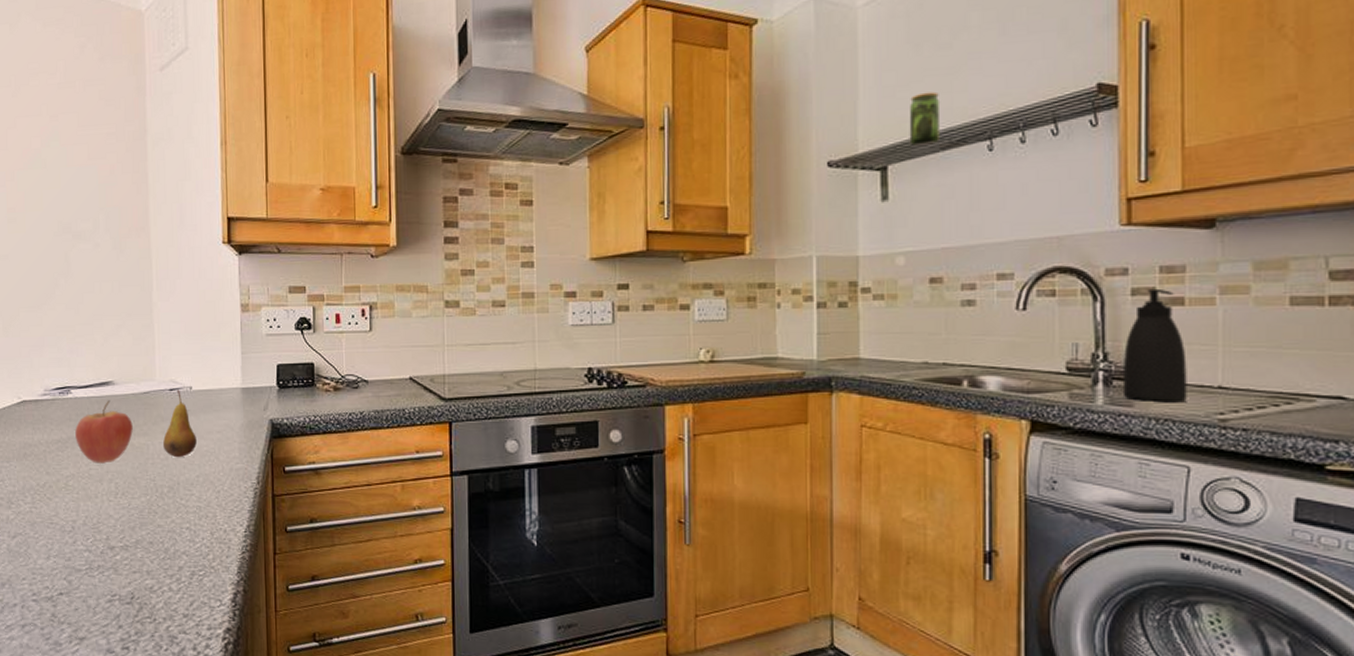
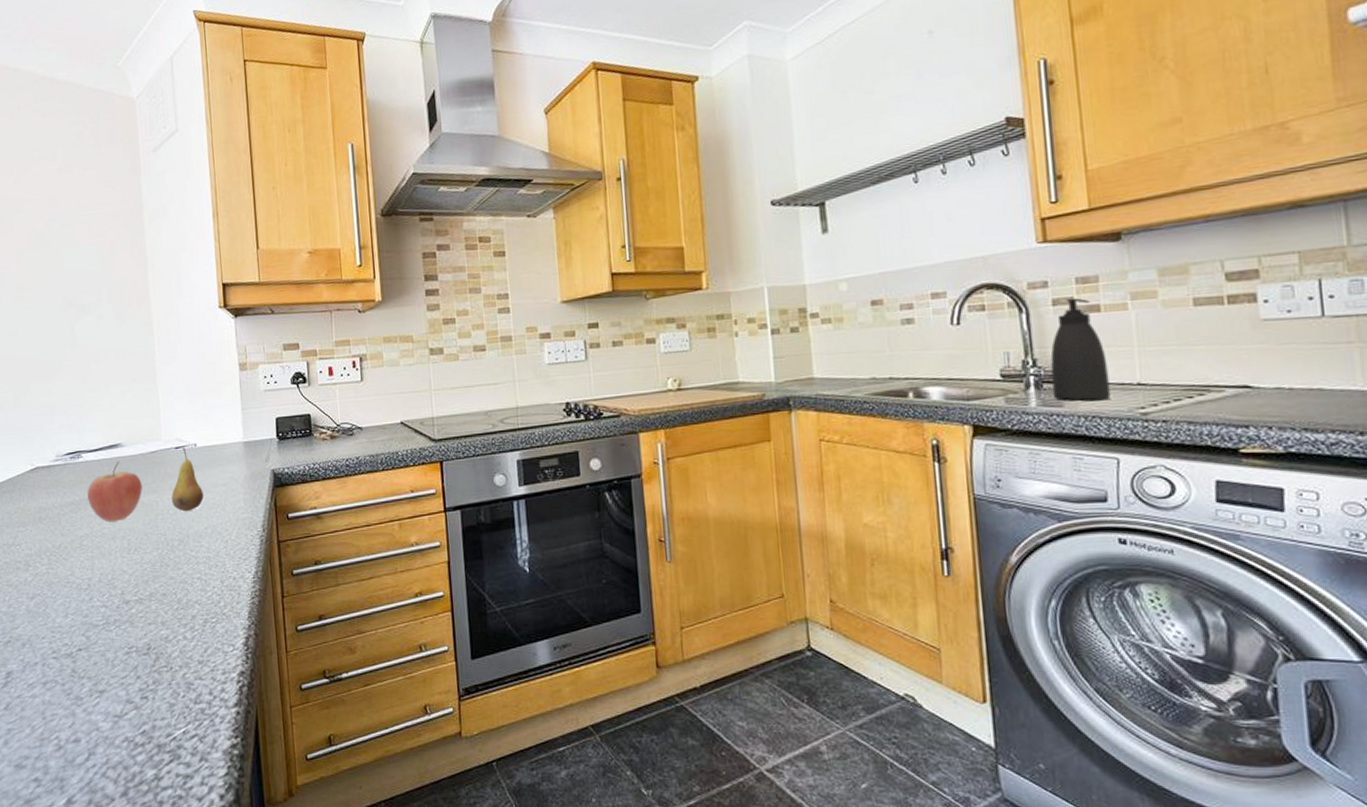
jar: present [909,92,941,146] -> none [840,132,870,182]

